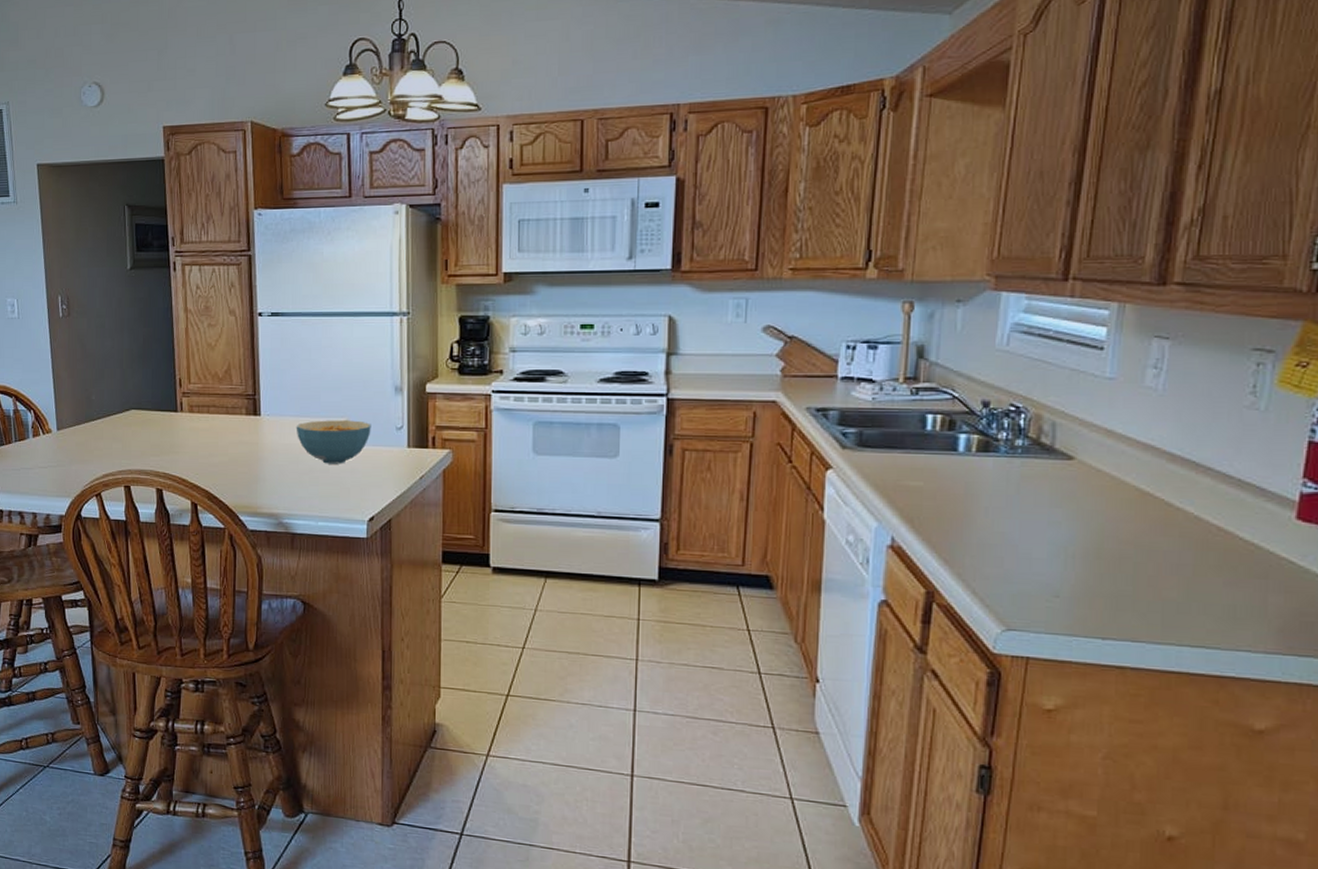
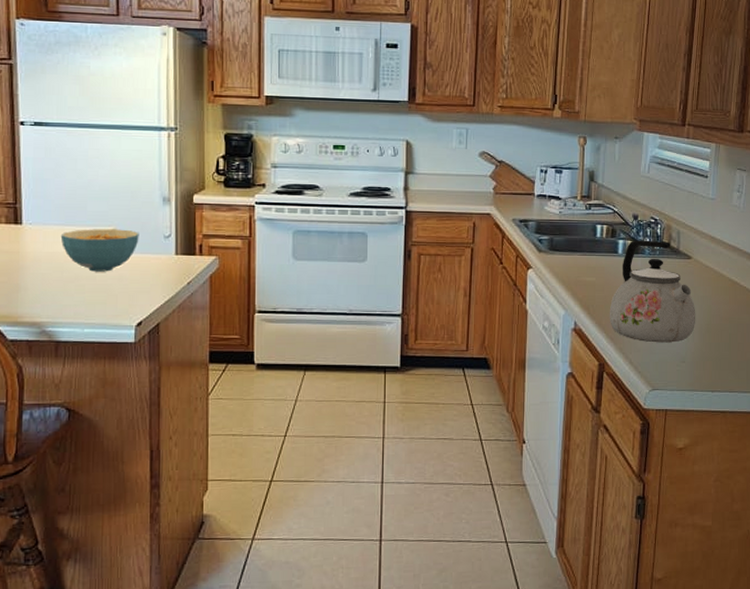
kettle: none [942,434,1079,570] -> present [609,240,696,343]

